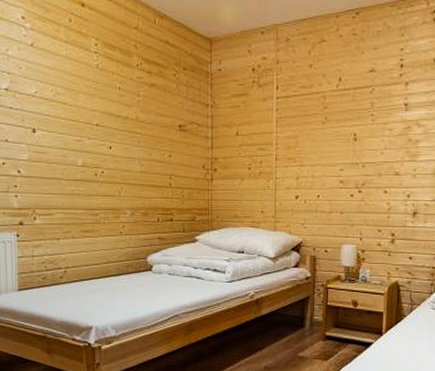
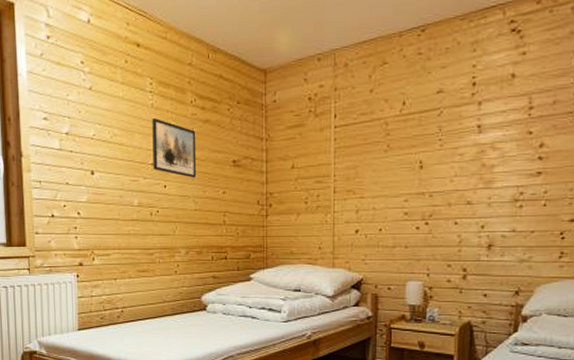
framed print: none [97,78,143,141] -> present [152,117,197,178]

